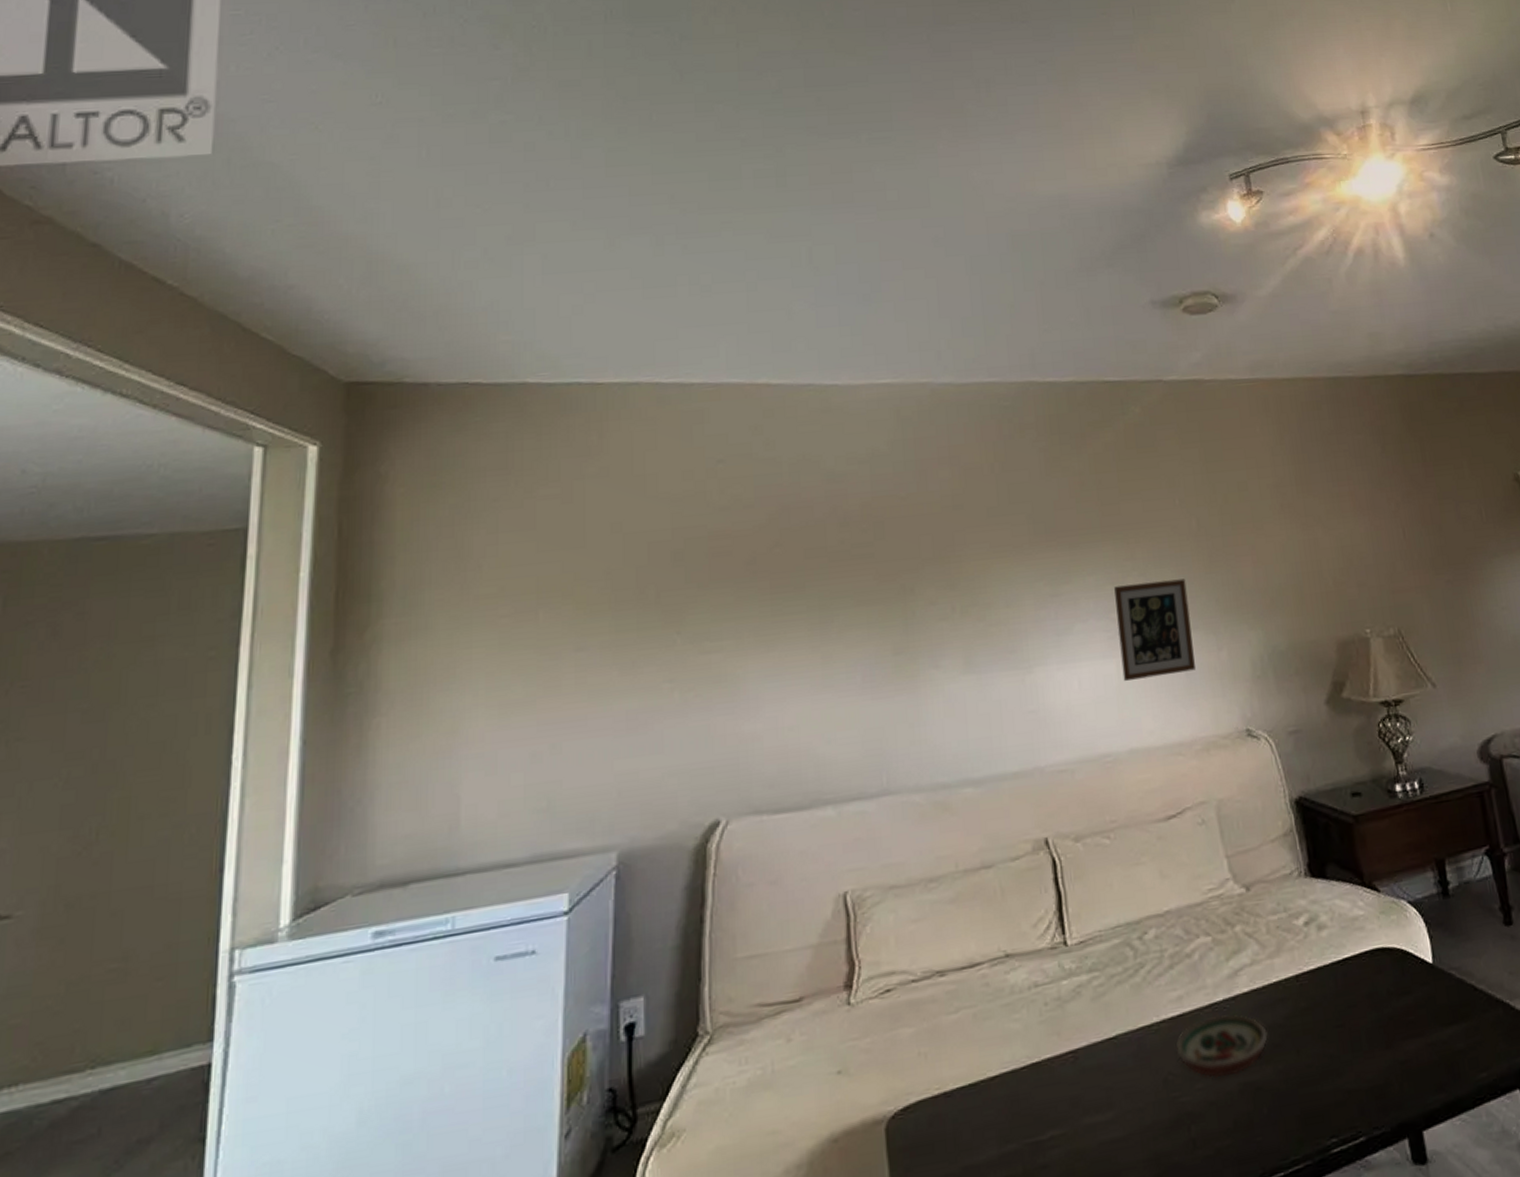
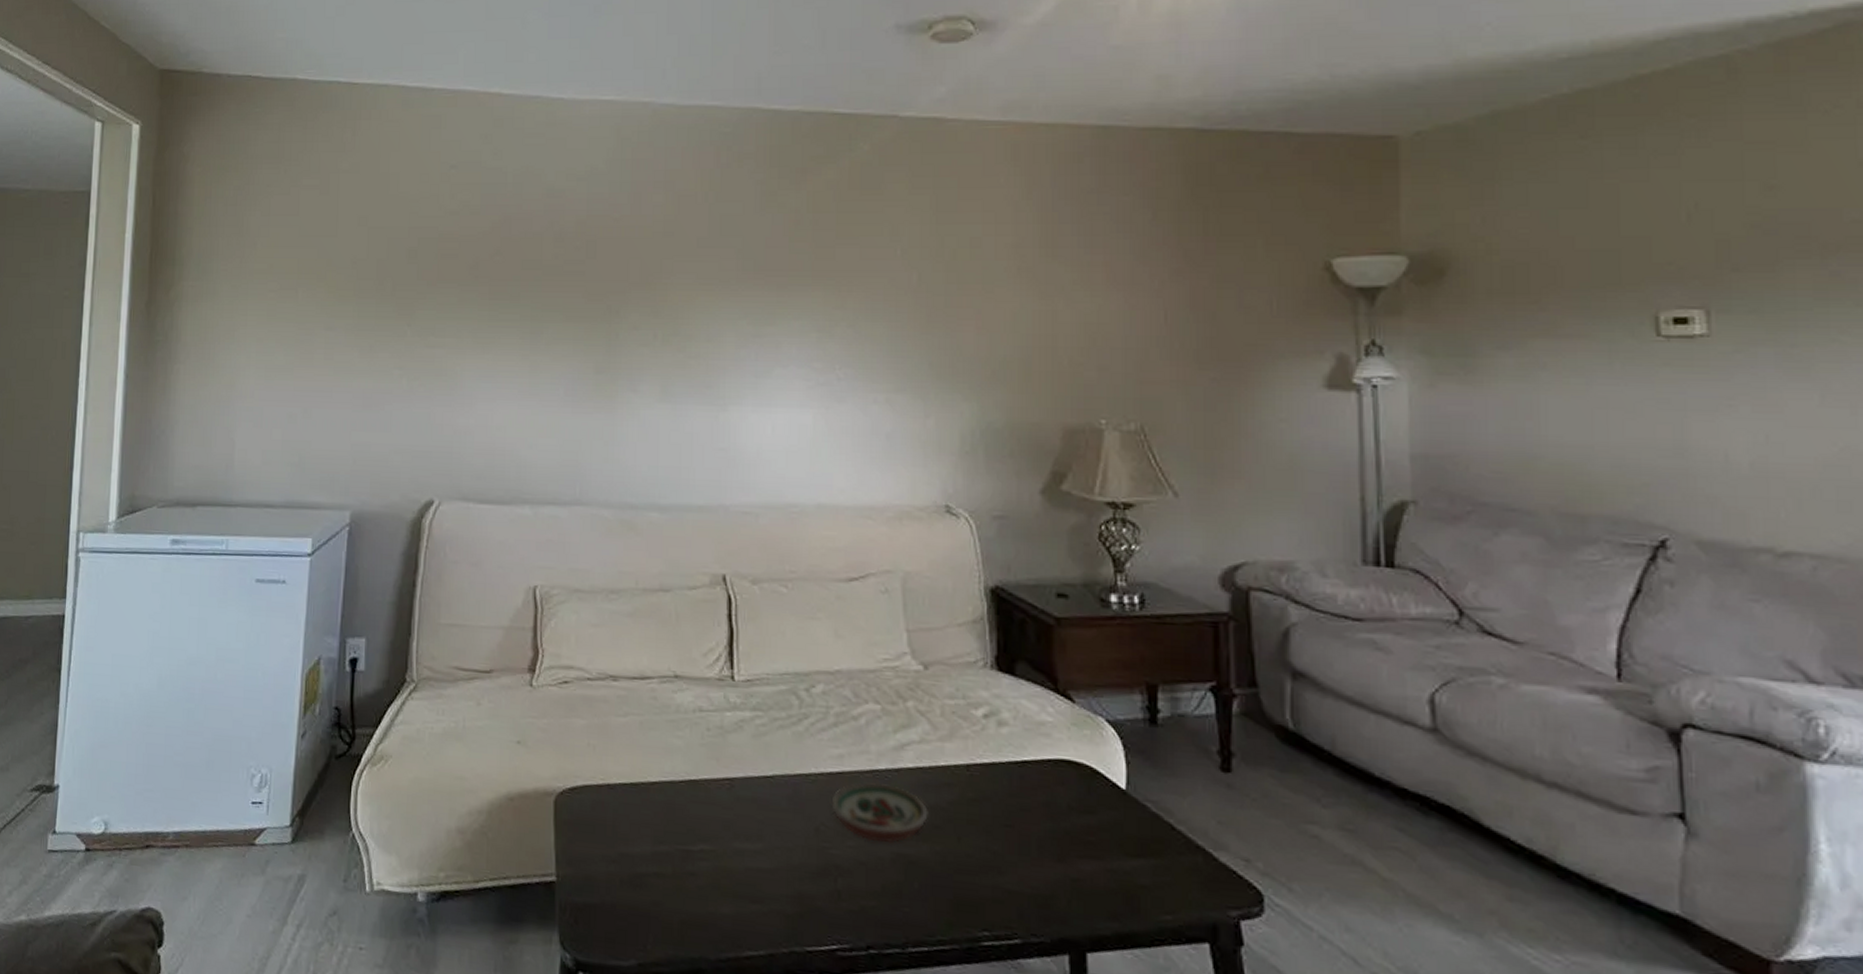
picture frame: present [1114,578,1195,681] -> none [819,335,898,435]

